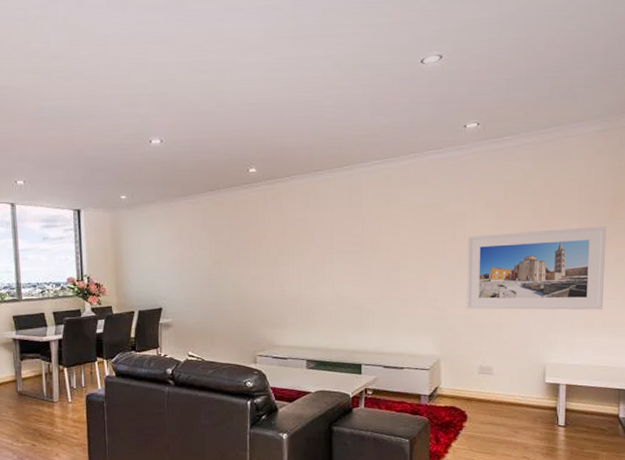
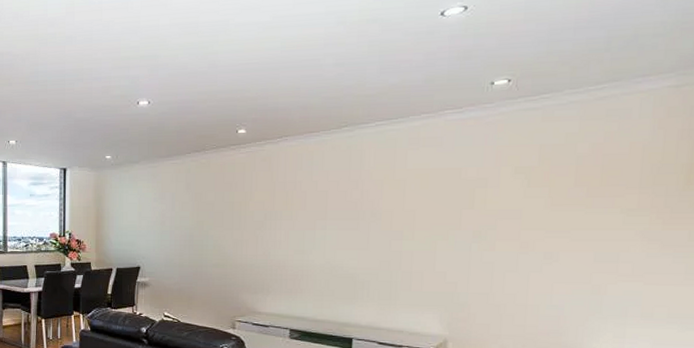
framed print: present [467,226,607,310] -> none [484,198,678,297]

